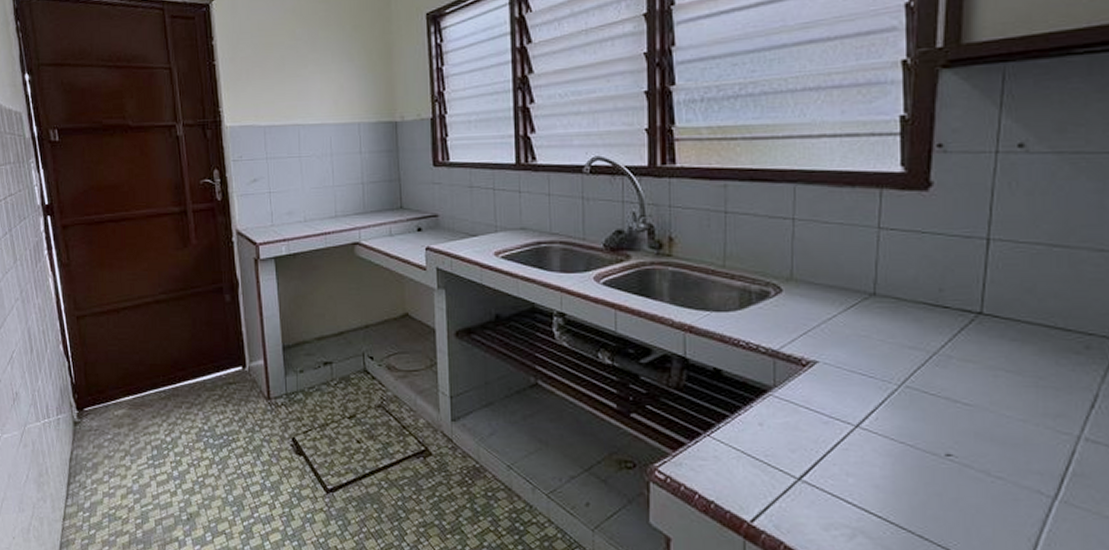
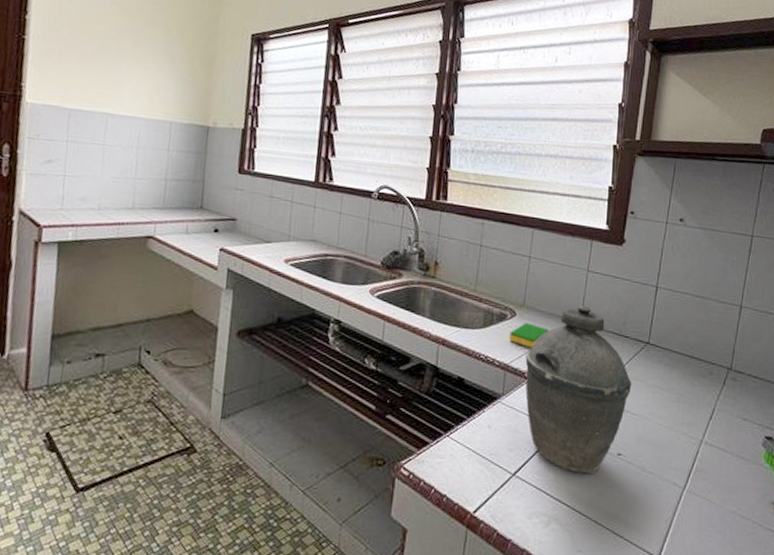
dish sponge: none [776,299,830,330] -> present [509,322,549,349]
kettle: none [800,273,960,479] -> present [525,306,632,474]

